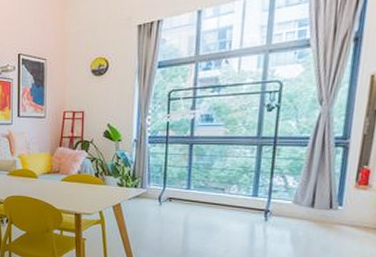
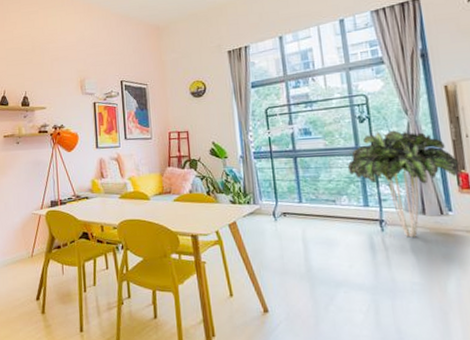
indoor plant: none [244,121,364,228] -> present [347,130,459,238]

